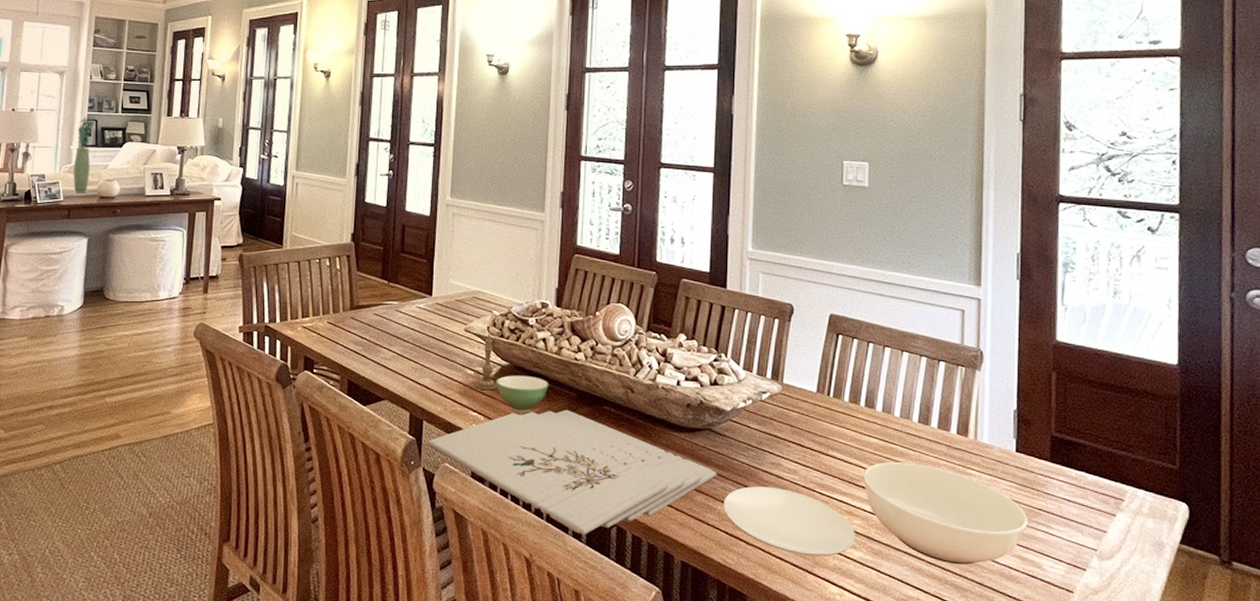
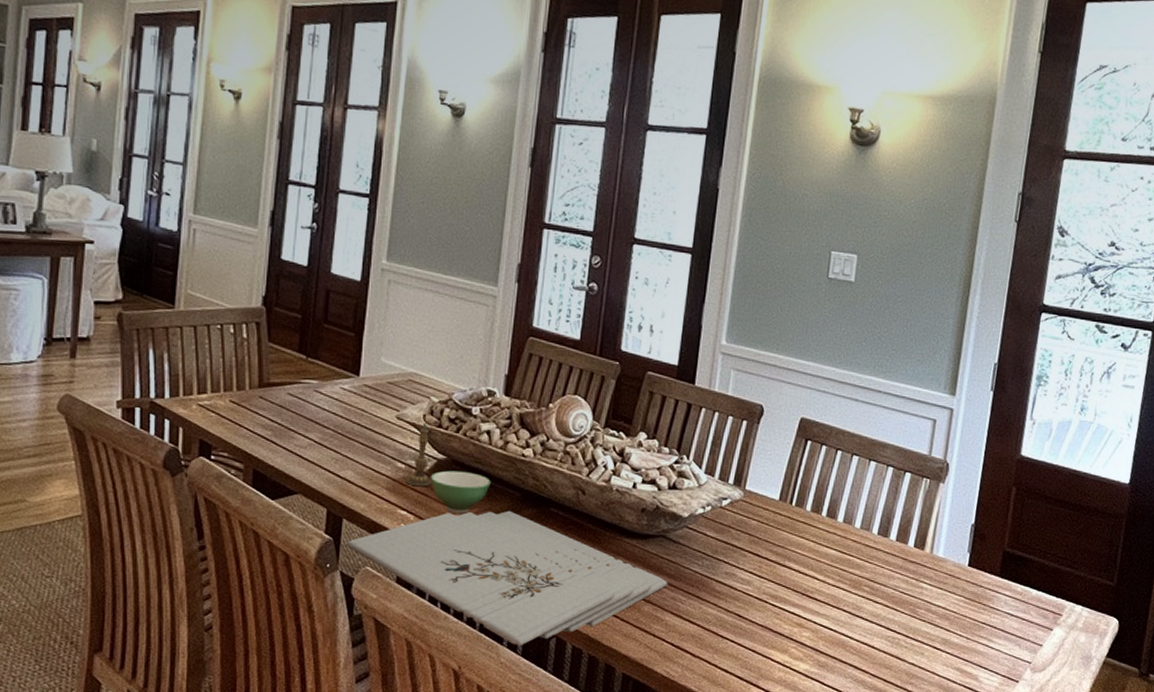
plate: present [723,486,856,557] -> none [671,597,804,669]
bowl: present [863,462,1028,565] -> none [816,574,972,677]

